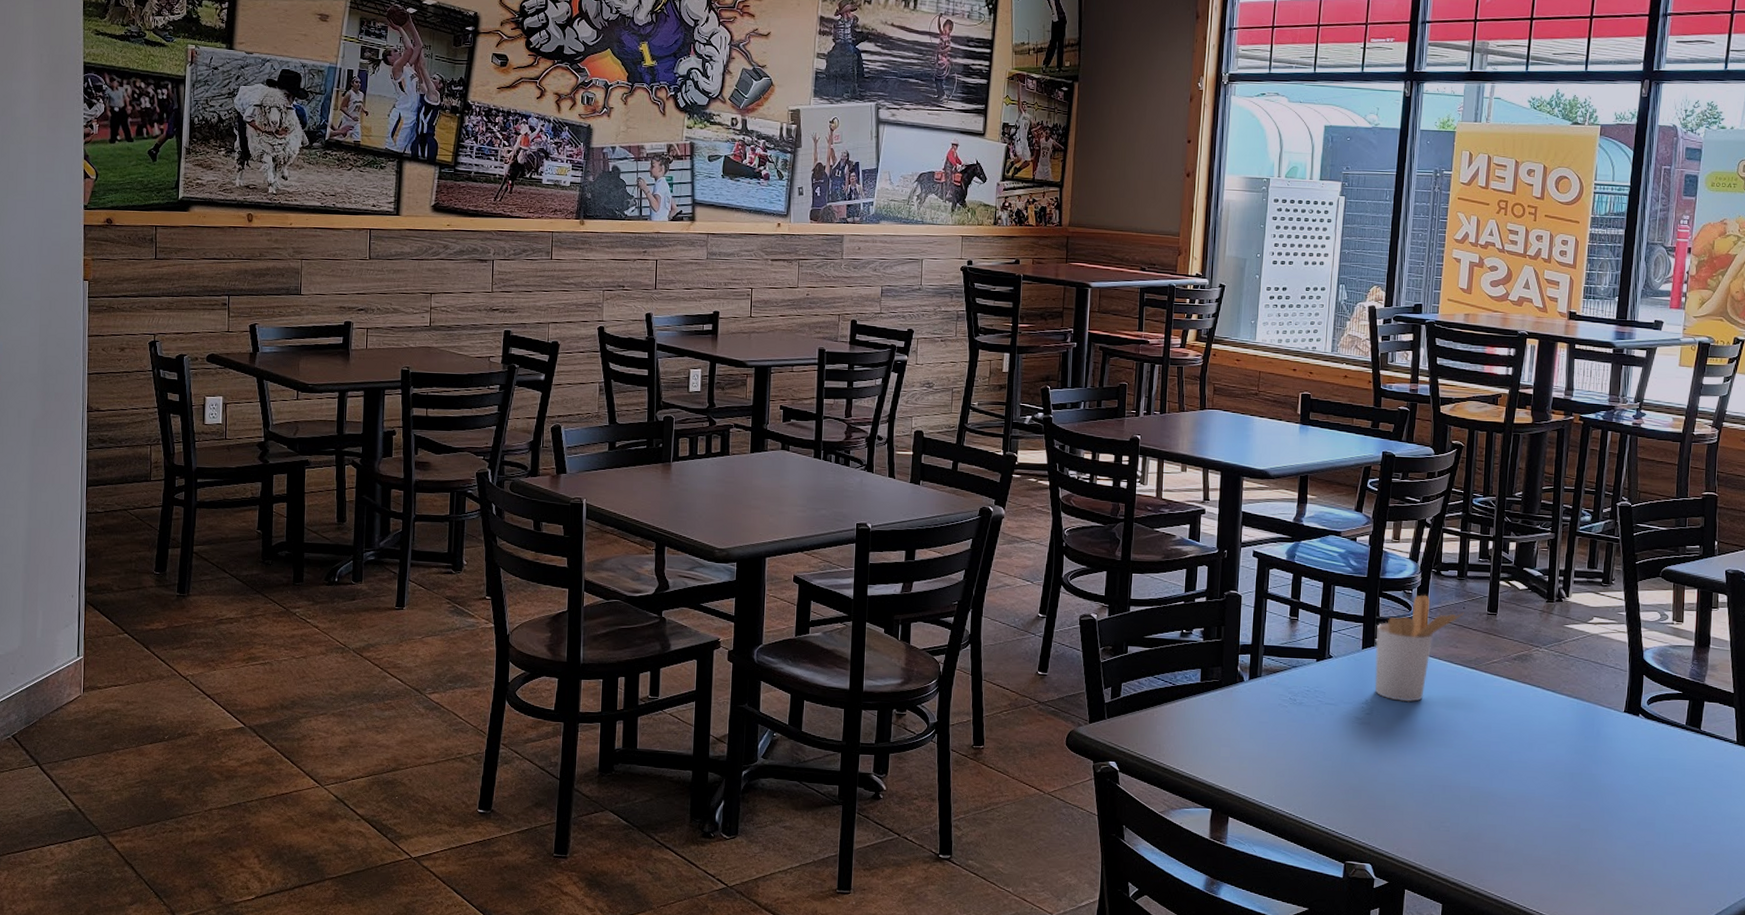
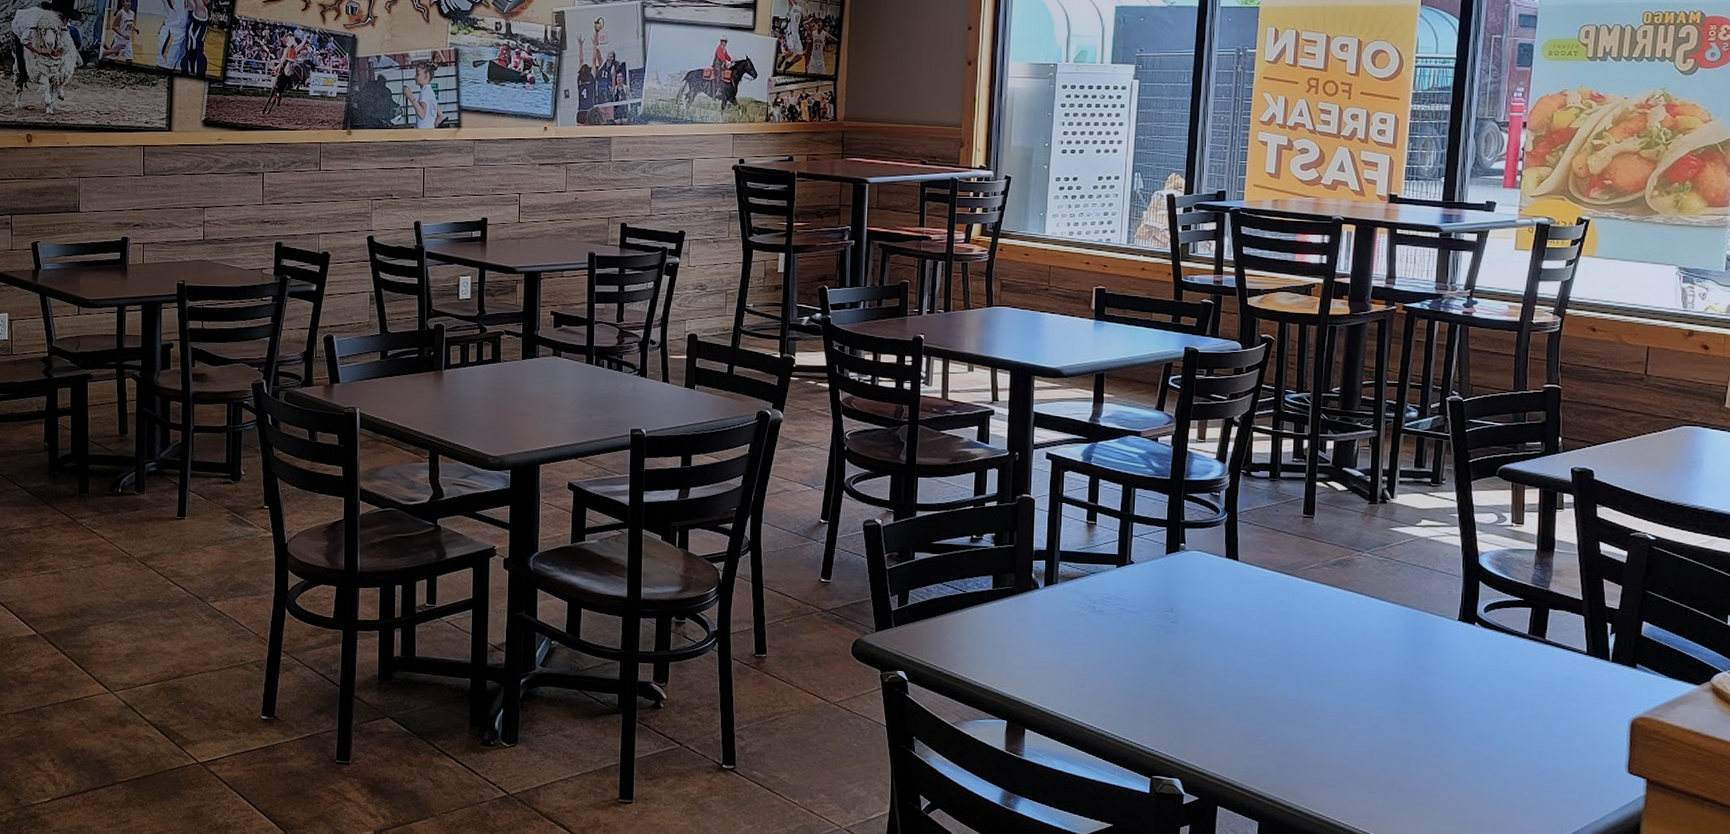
utensil holder: present [1375,594,1464,703] -> none [1180,497,1277,610]

